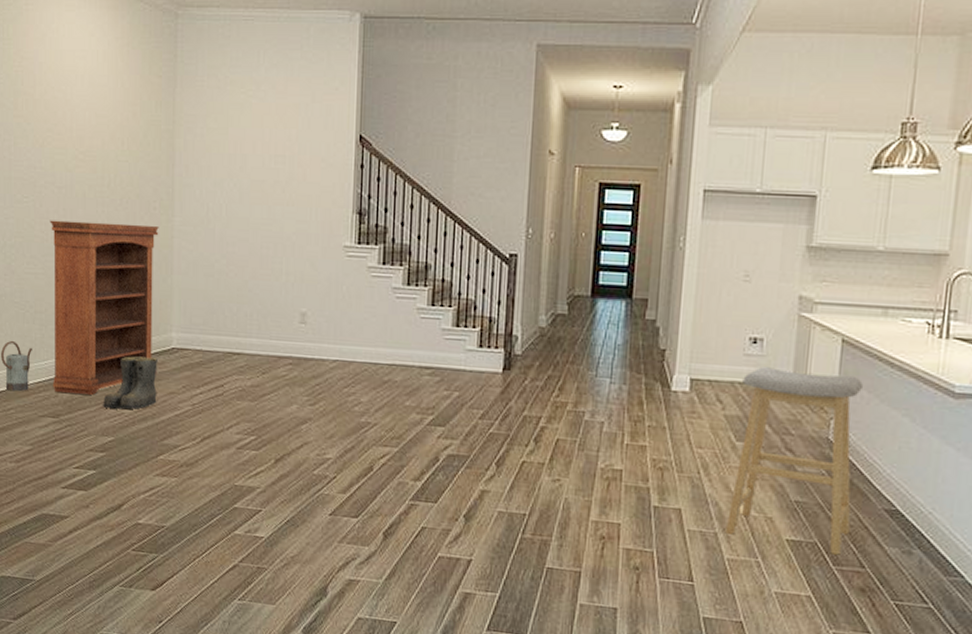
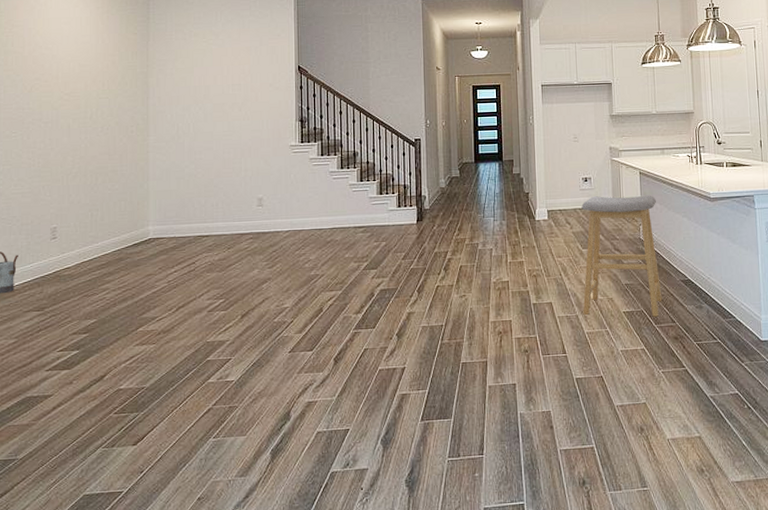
bookshelf: present [49,220,159,395] -> none [36,145,136,289]
boots: present [102,356,158,410] -> none [85,248,137,296]

